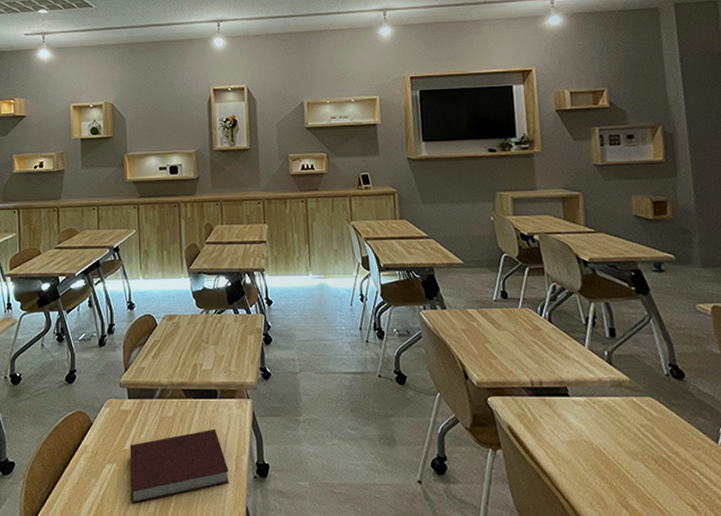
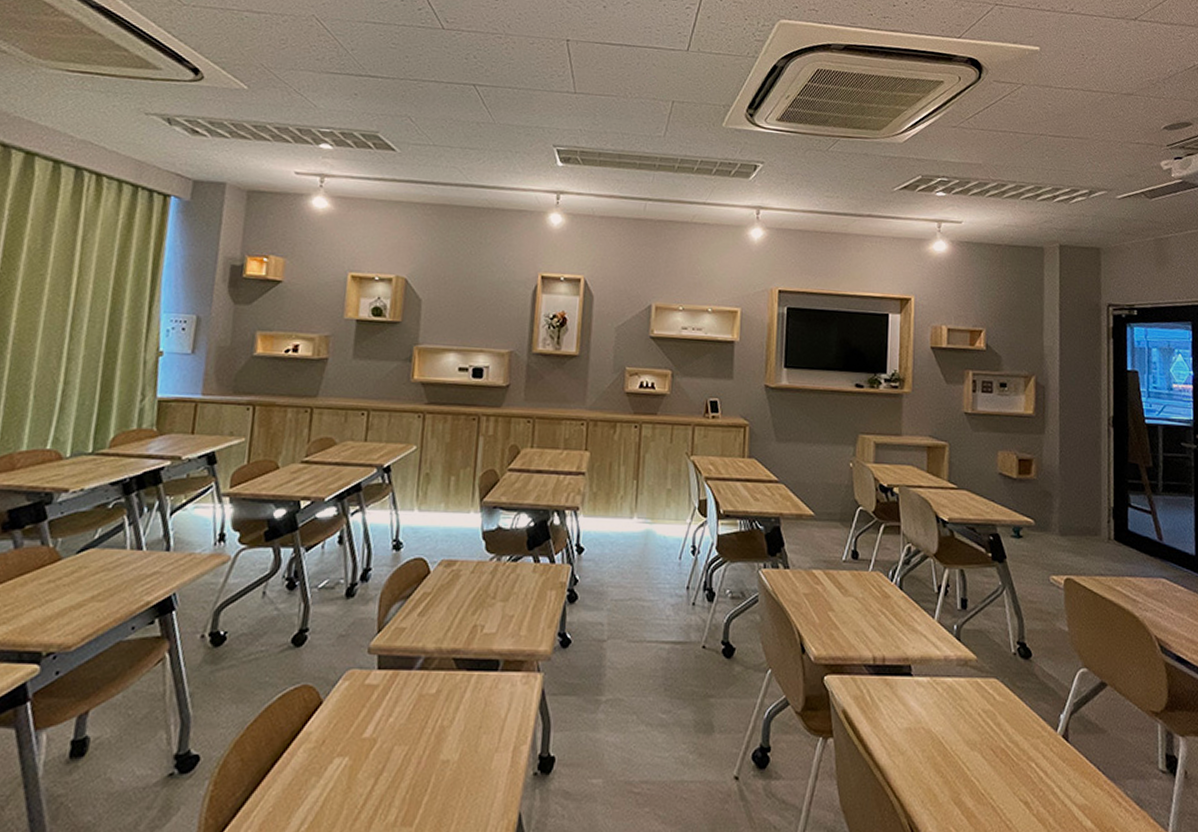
notebook: present [129,428,230,504] -> none [364,710,502,812]

